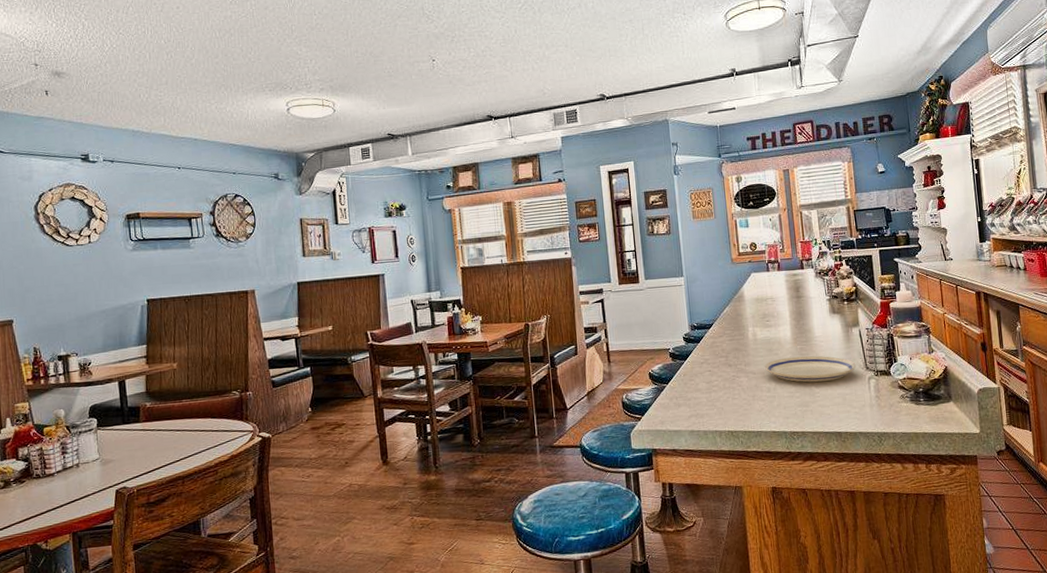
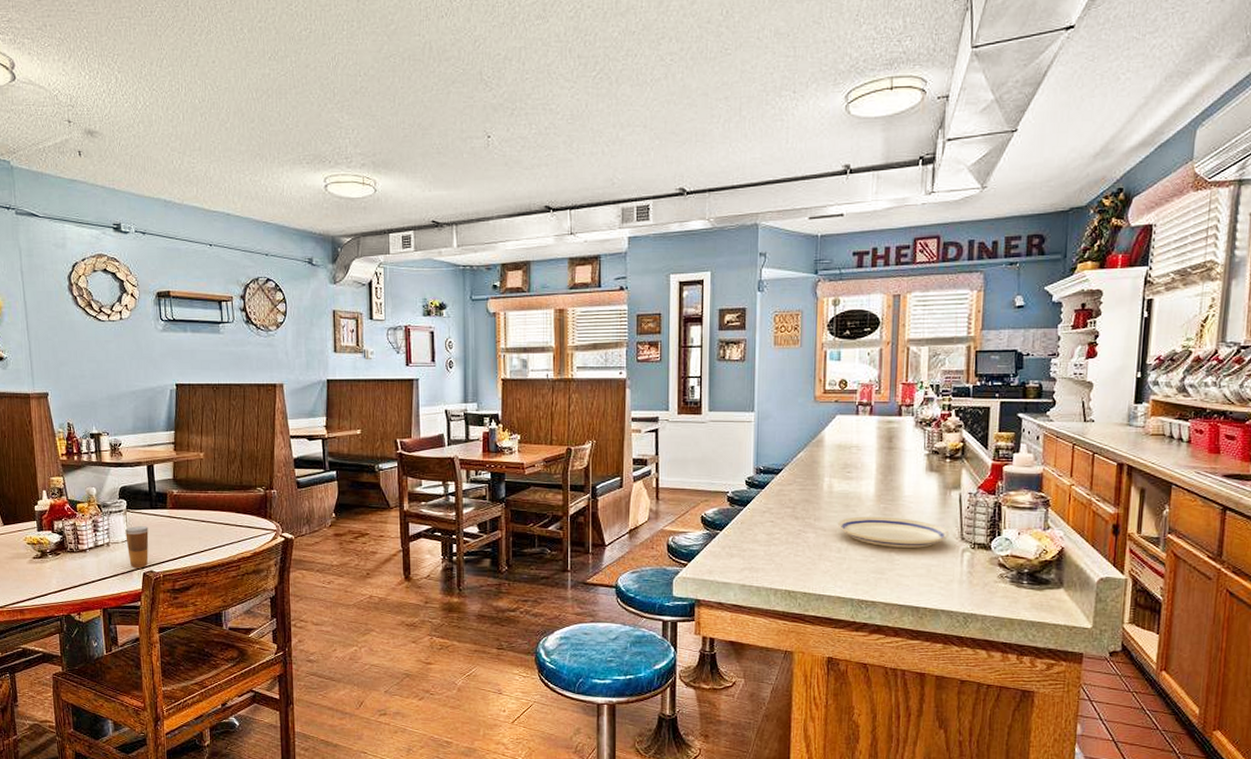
beverage cup: none [96,442,121,487] -> present [125,526,149,569]

